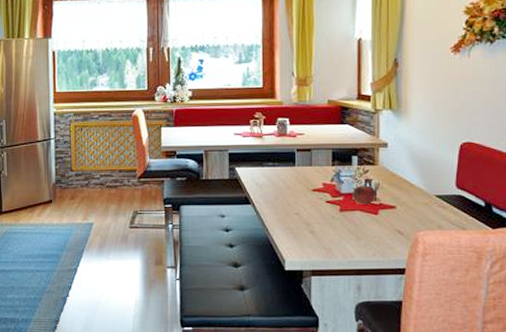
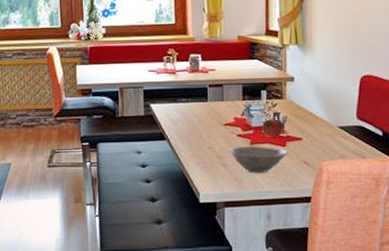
bowl: none [318,212,381,241] -> present [230,145,288,173]

